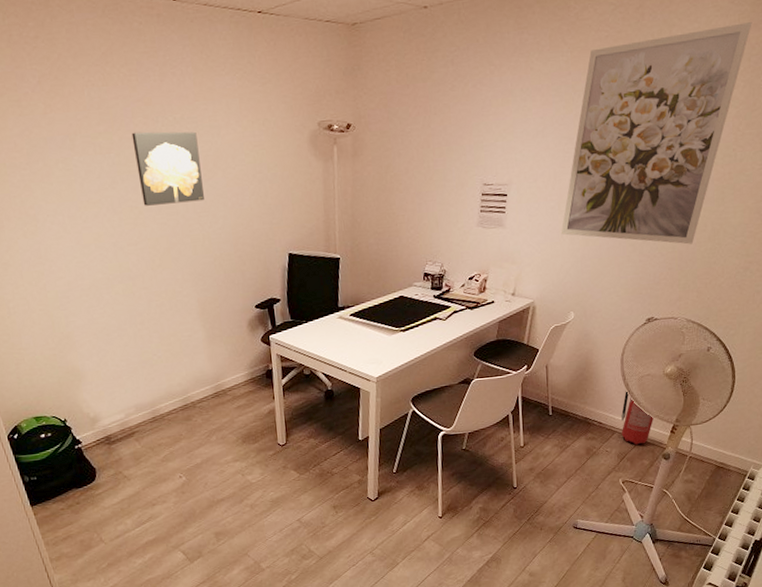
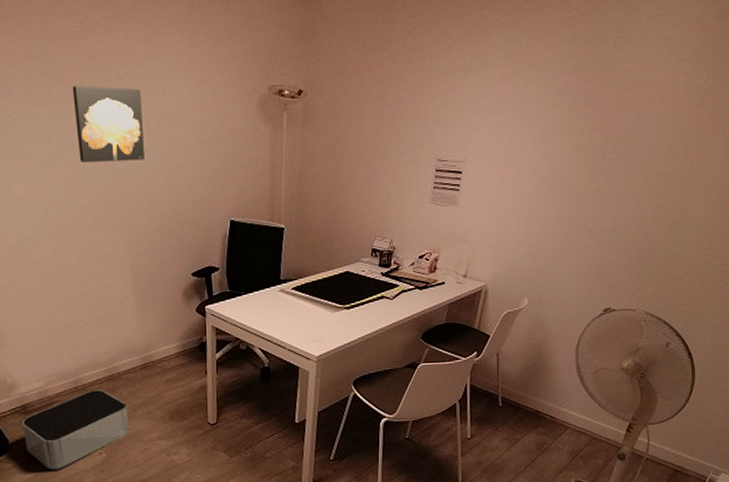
storage bin: none [106,418,206,494] -> present [21,389,129,470]
wall art: present [560,22,752,245] -> none [516,12,717,234]
fire extinguisher: present [621,390,654,445] -> none [574,384,610,443]

